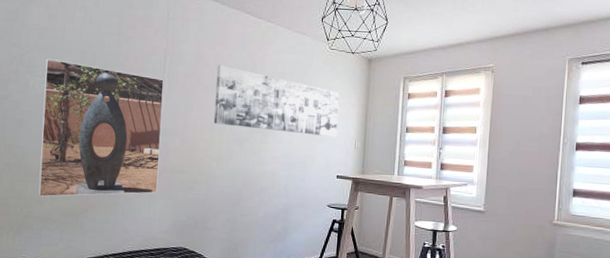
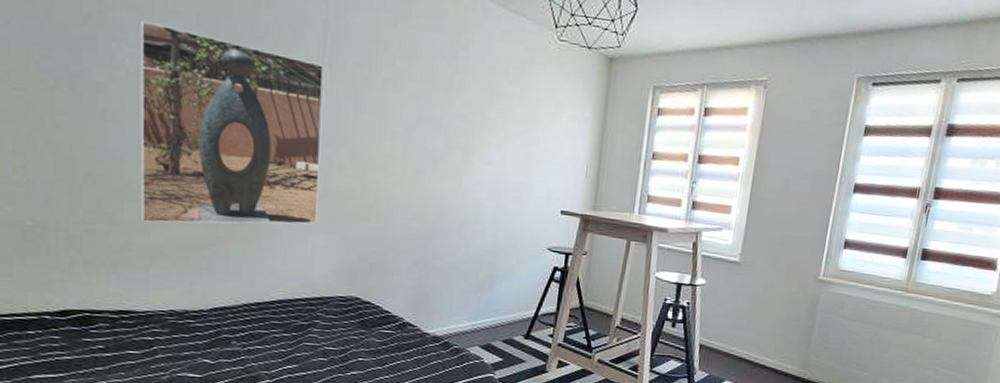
wall art: present [213,65,340,138] -> none [396,50,569,161]

